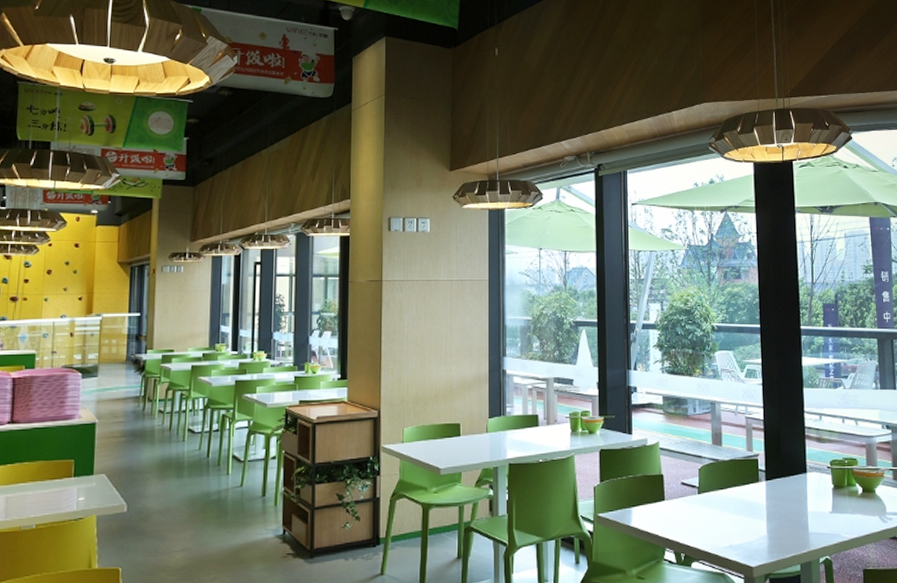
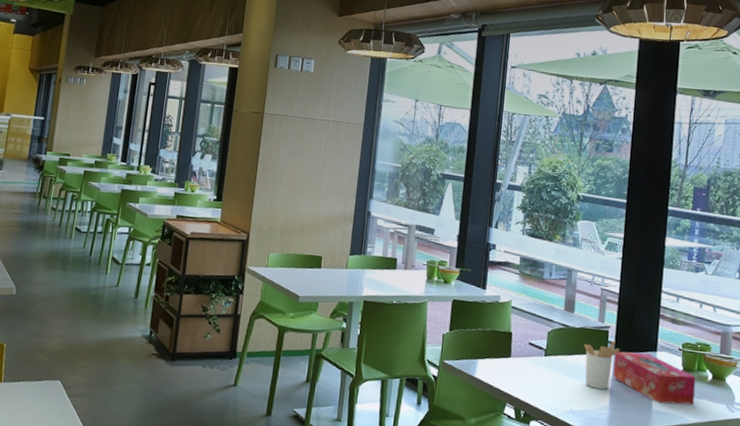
utensil holder: none [735,468,771,520] -> present [583,340,620,390]
tissue box: none [766,476,849,525] -> present [613,351,696,405]

